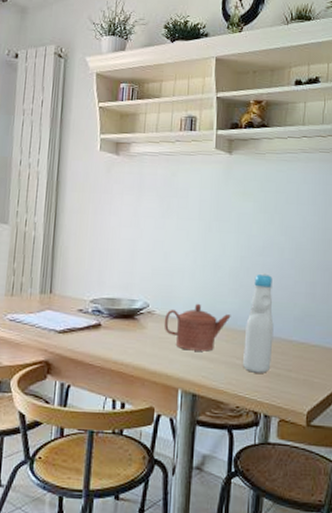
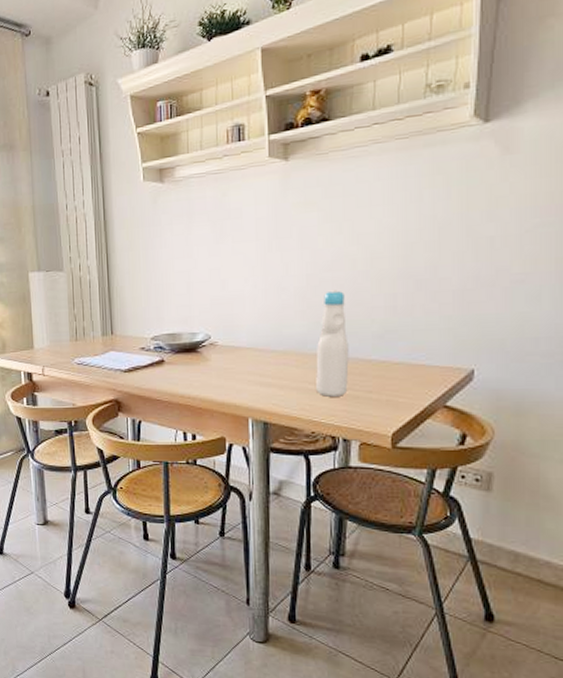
teapot: present [164,303,231,352] -> none [227,329,300,379]

